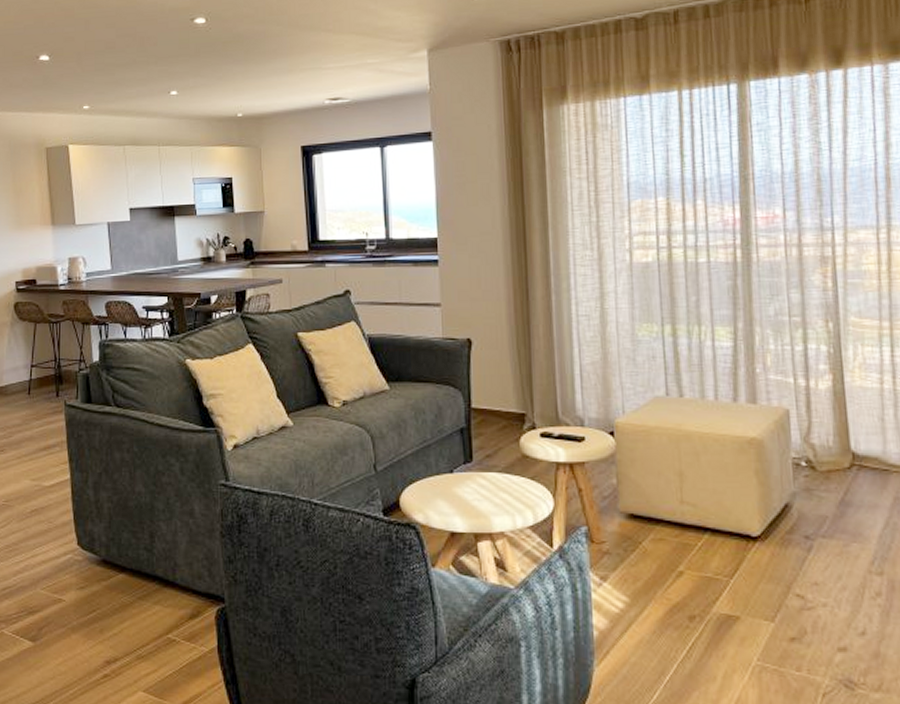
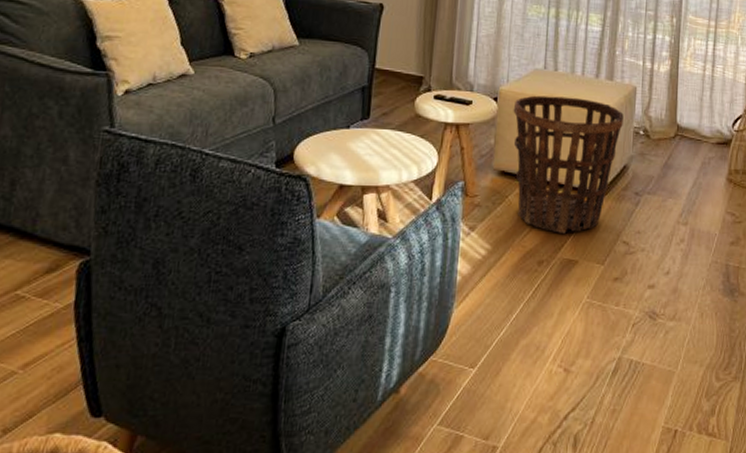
basket: none [634,426,777,585] -> present [513,95,624,233]

